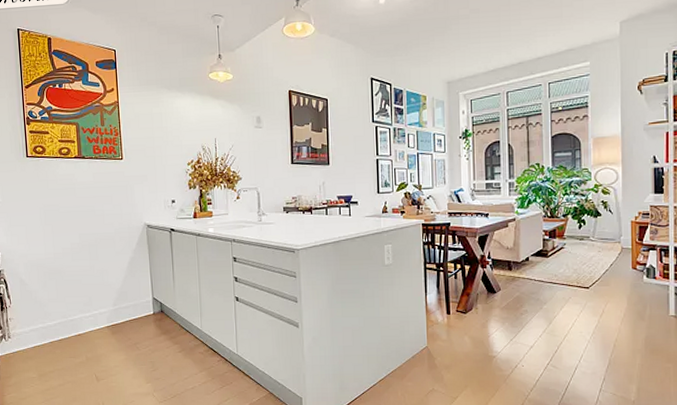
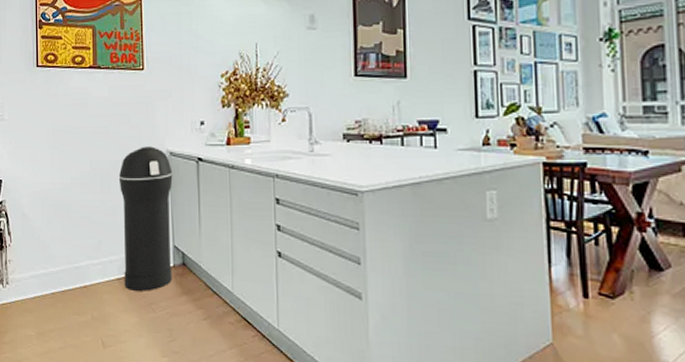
trash can: none [104,221,153,335] -> present [118,146,173,291]

